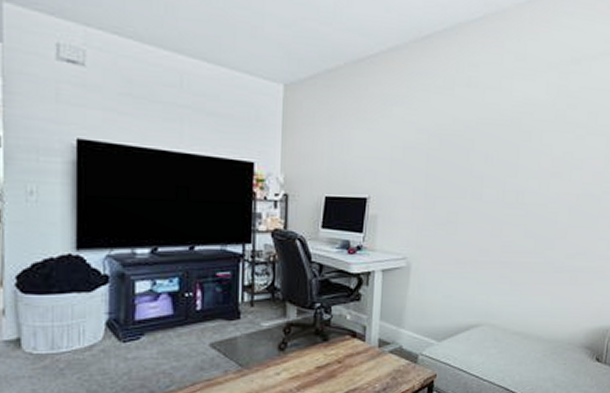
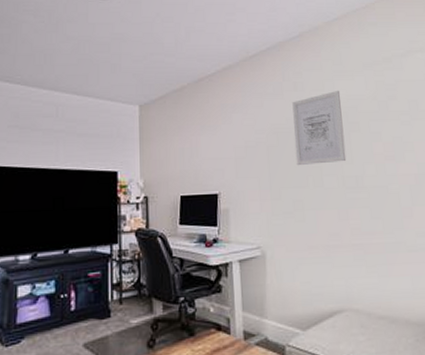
wall art: none [457,91,518,175] -> present [292,90,347,166]

